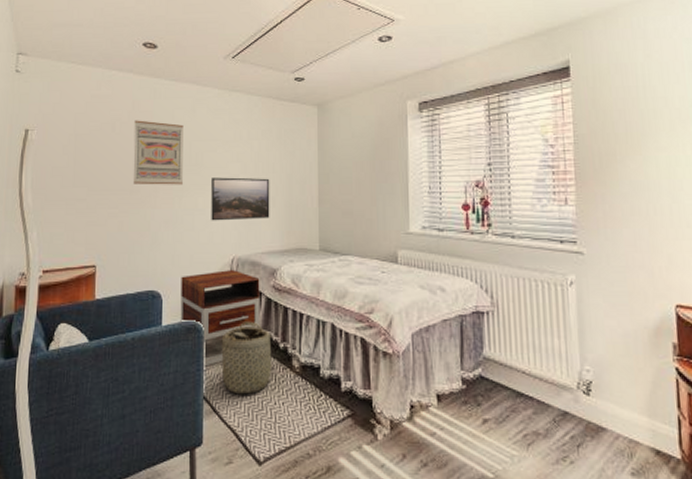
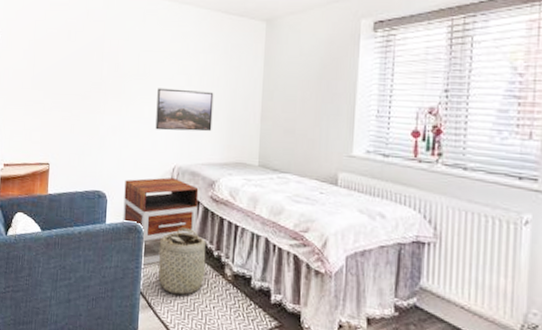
wall art: present [133,120,184,185] -> none [85,29,134,93]

